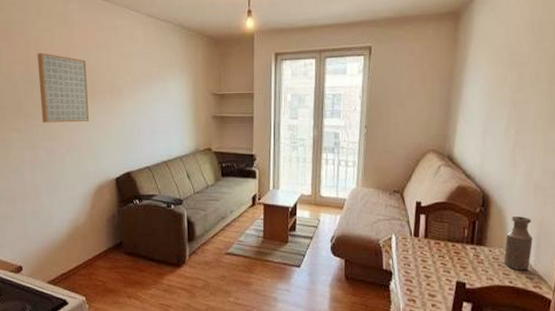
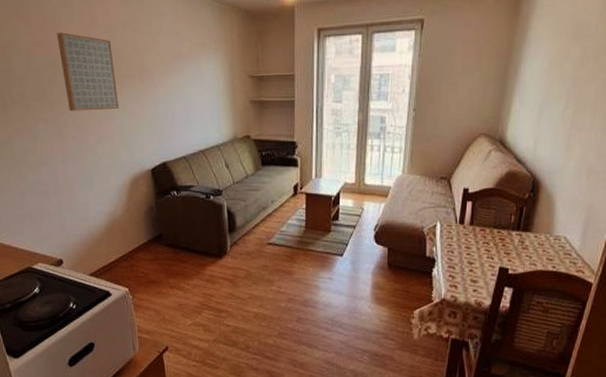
bottle: present [503,216,533,271] -> none [548,202,581,256]

